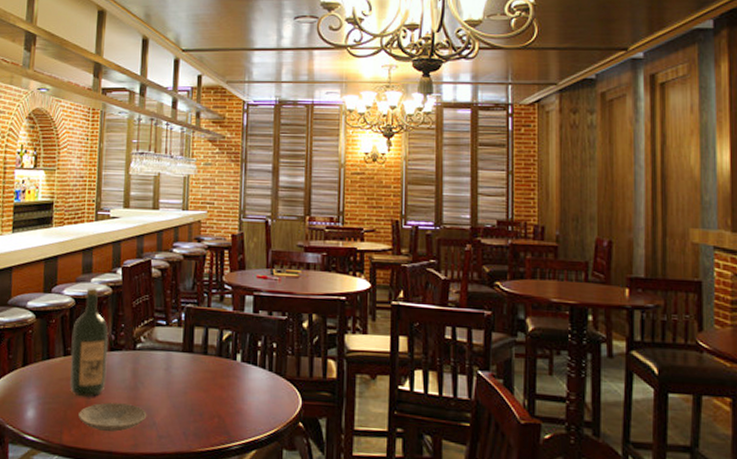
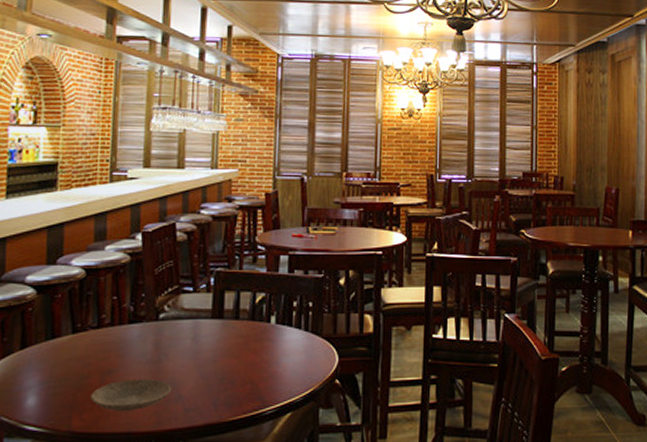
wine bottle: present [70,288,109,397] -> none [80,256,127,376]

